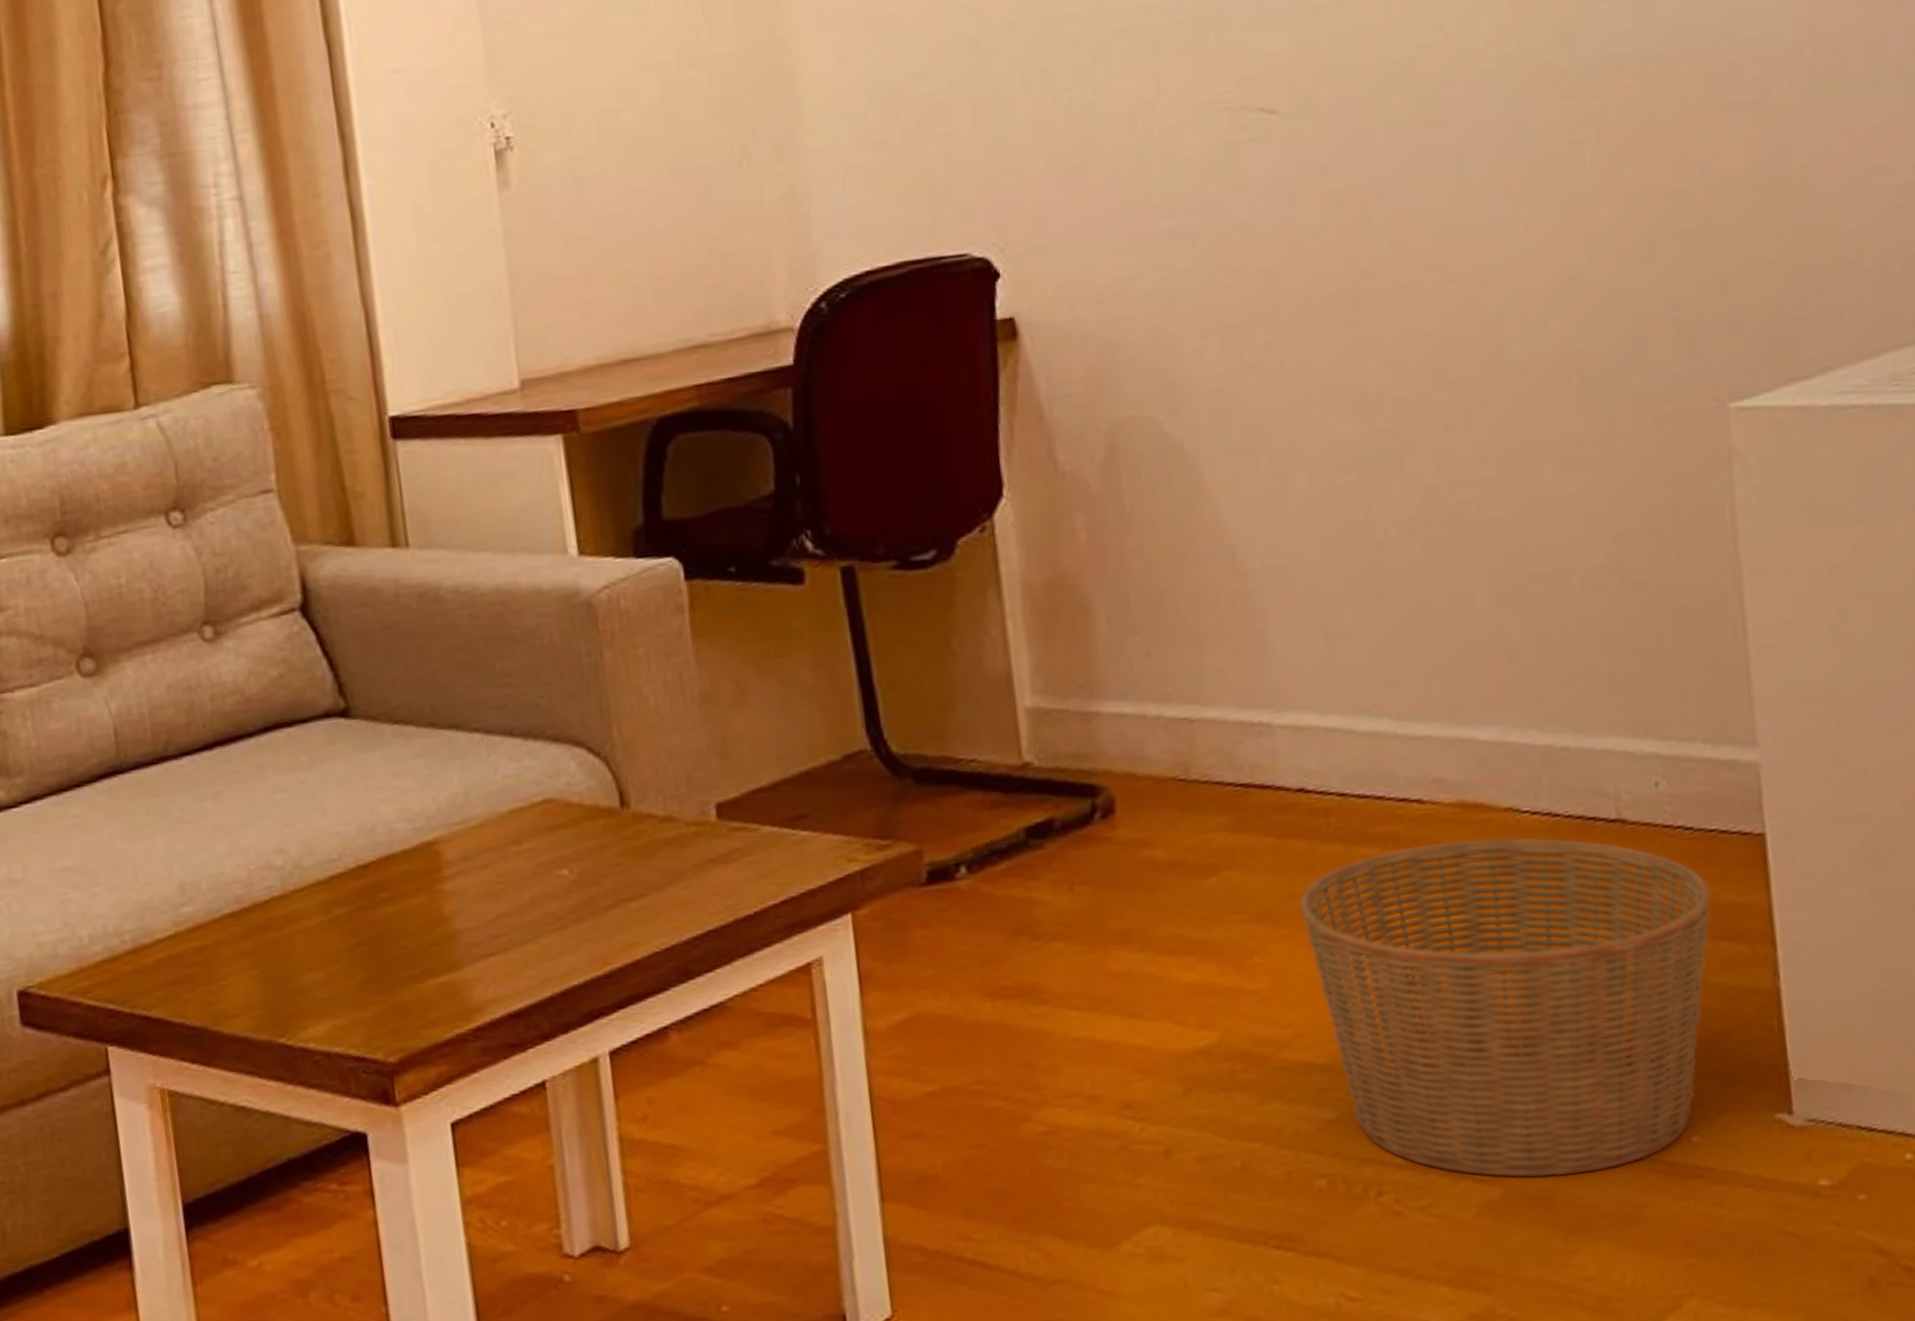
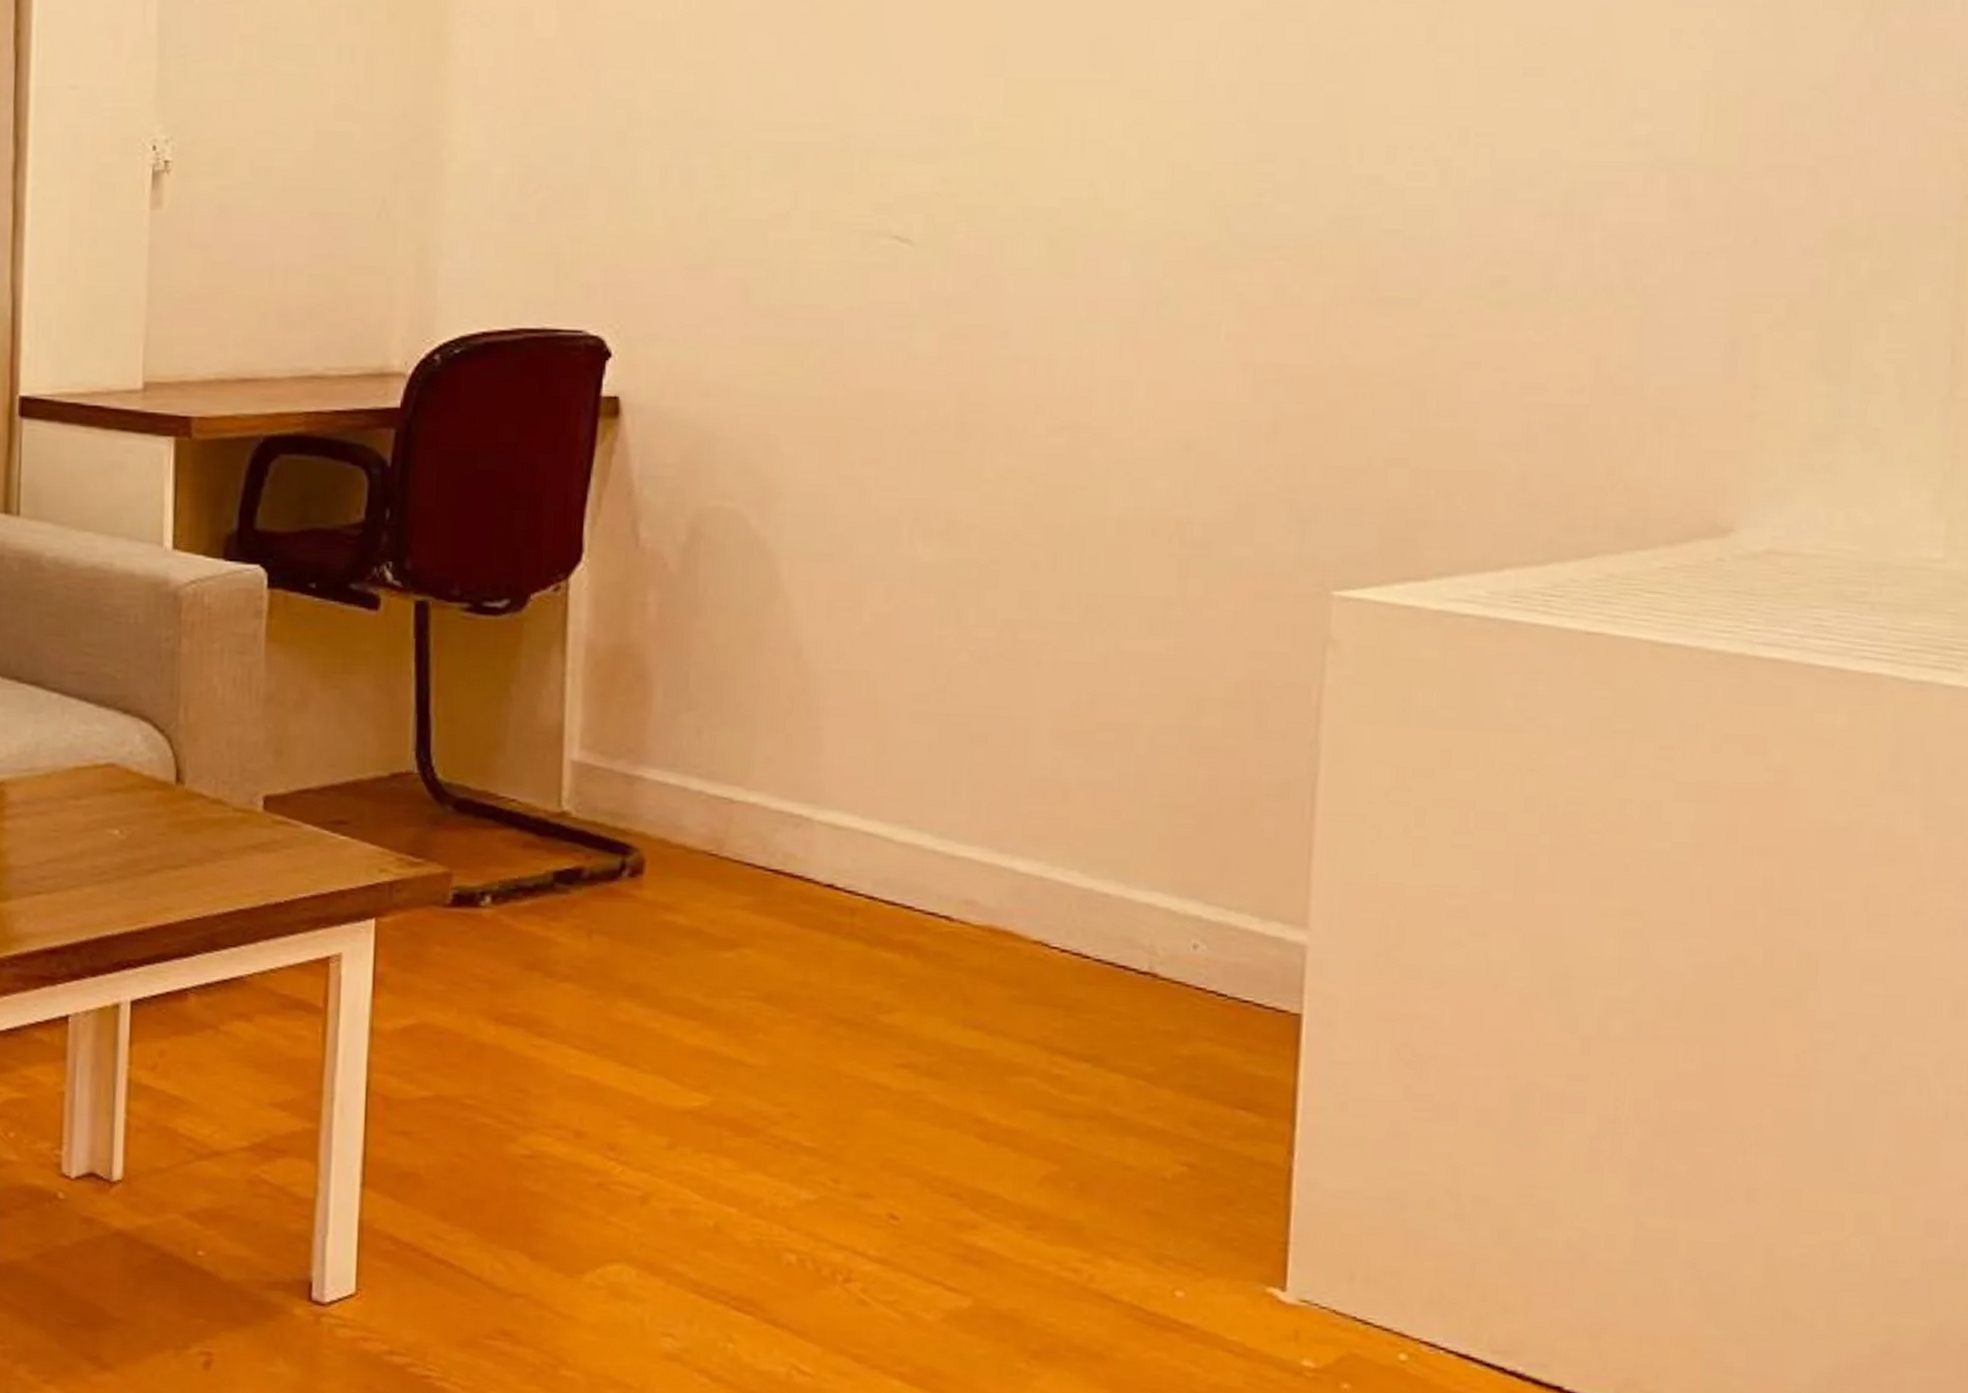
basket: present [1300,837,1711,1178] -> none [811,959,1234,1305]

